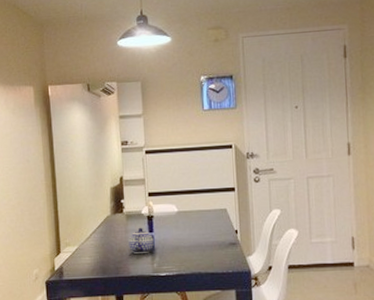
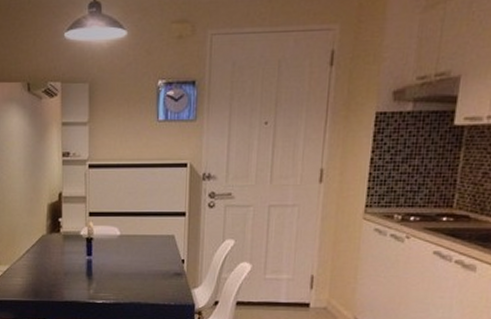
teapot: present [128,228,154,254] -> none [64,250,91,278]

